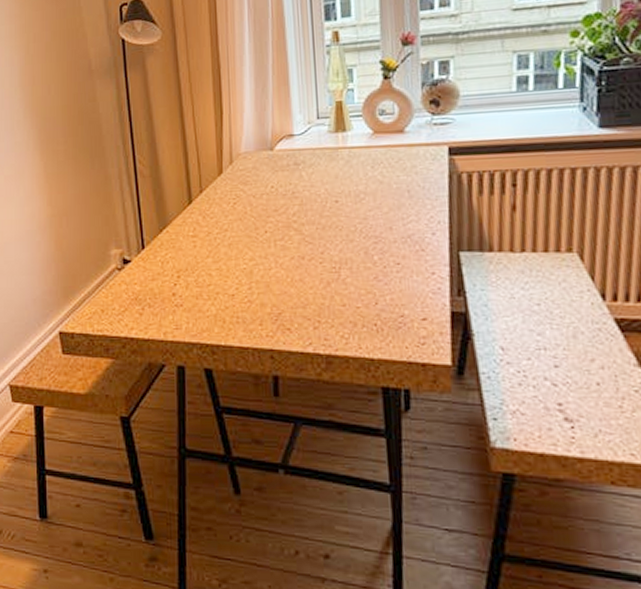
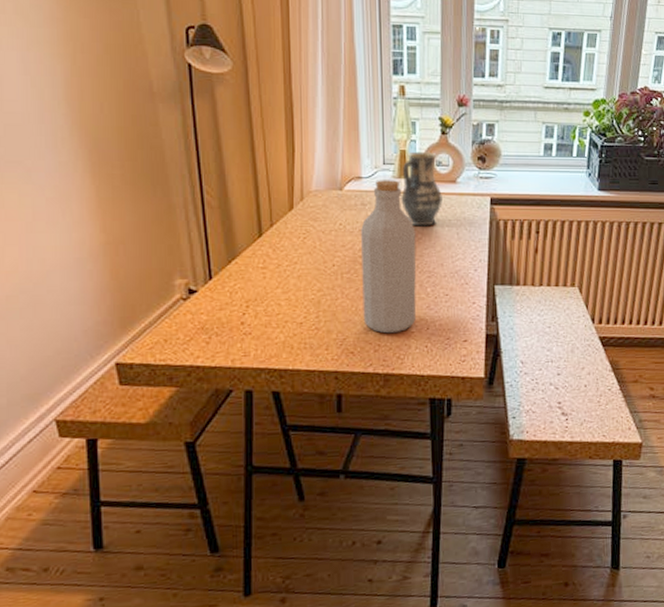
bottle: none [295,135,362,309] -> present [361,180,417,334]
vase: none [339,100,388,185] -> present [401,151,442,227]

